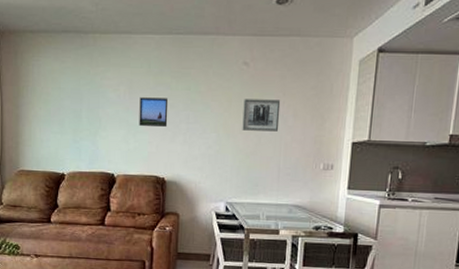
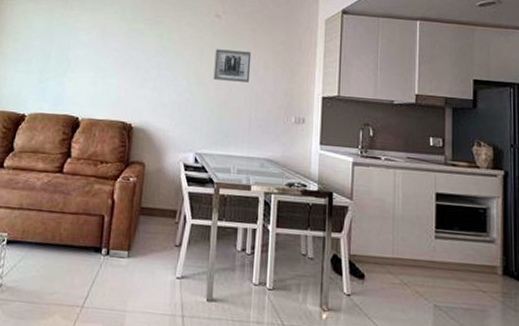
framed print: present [139,97,169,127] -> none [109,41,140,72]

